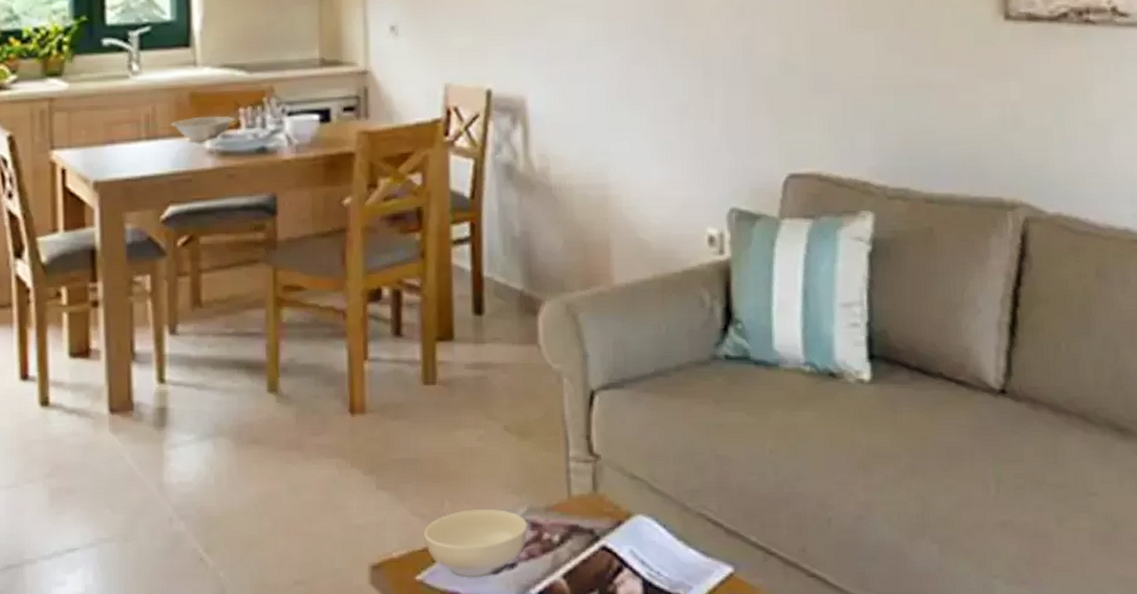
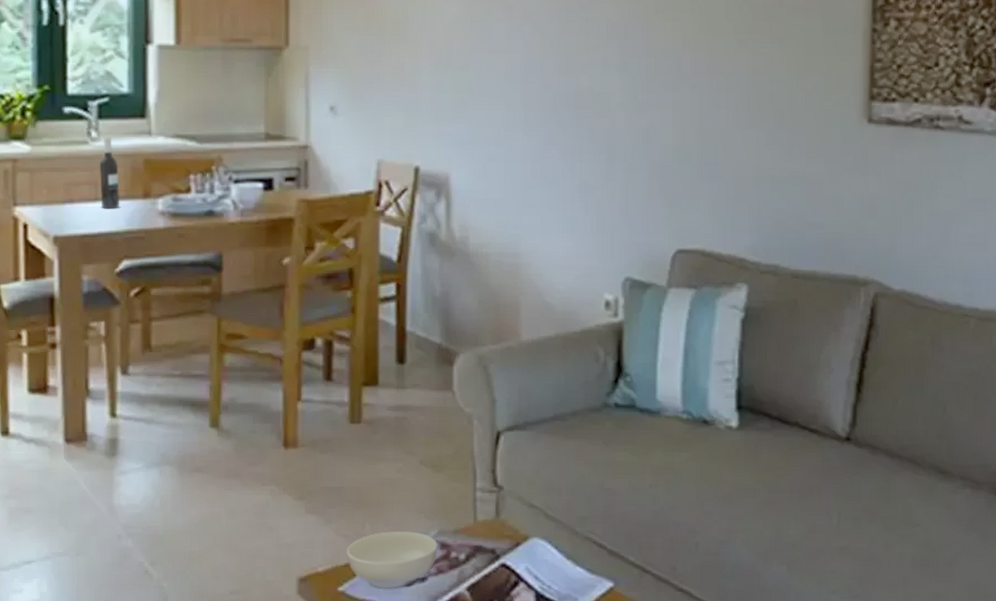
wine bottle: none [141,68,165,150] -> present [99,136,120,209]
bowl: present [170,115,235,143] -> none [126,181,186,205]

